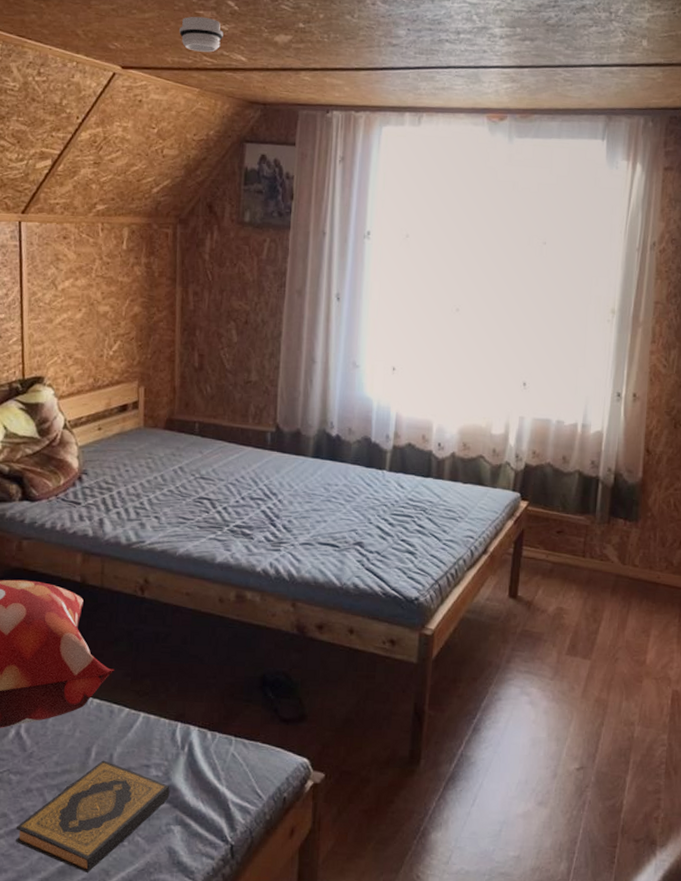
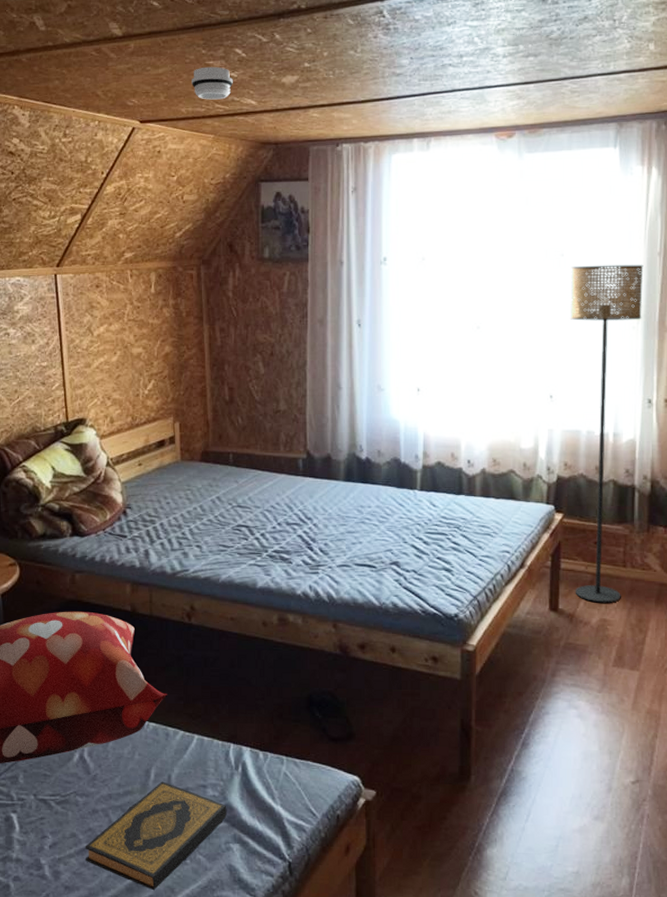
floor lamp: none [534,255,622,592] -> present [569,264,644,603]

